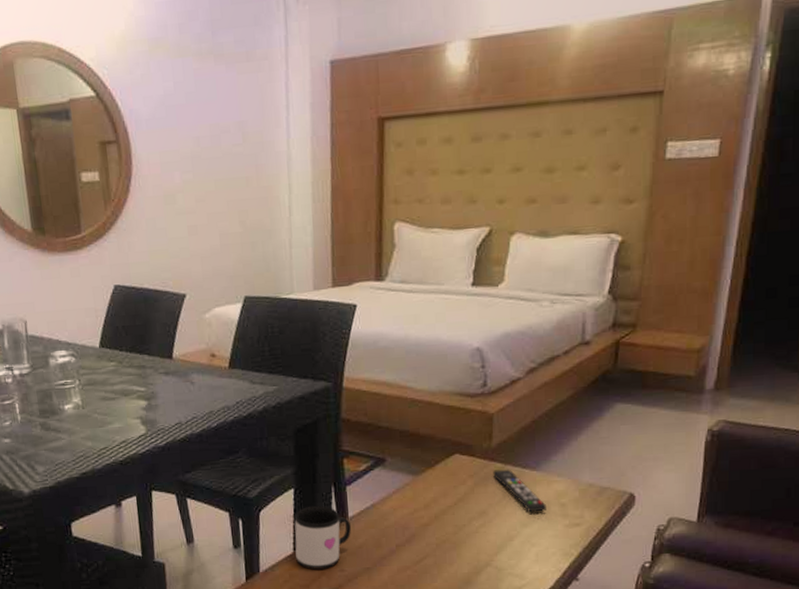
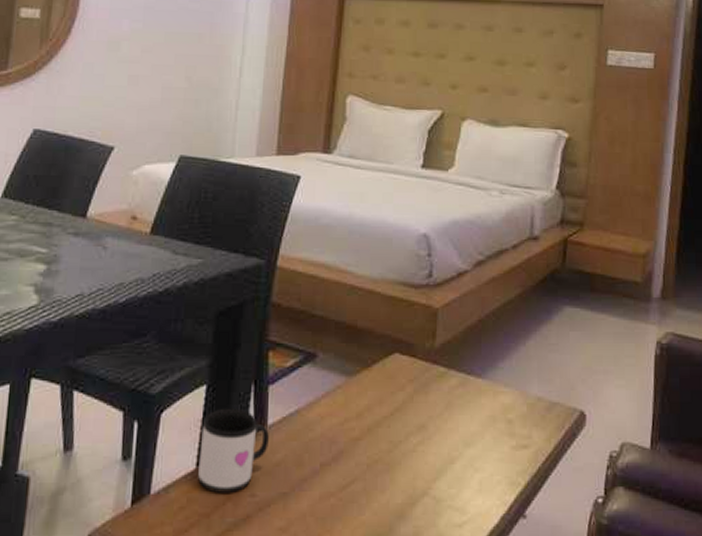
remote control: present [493,469,546,512] -> none [435,375,492,429]

